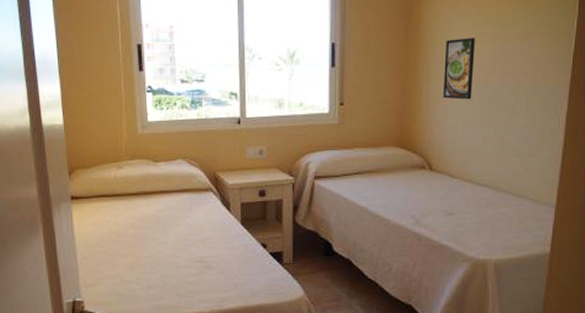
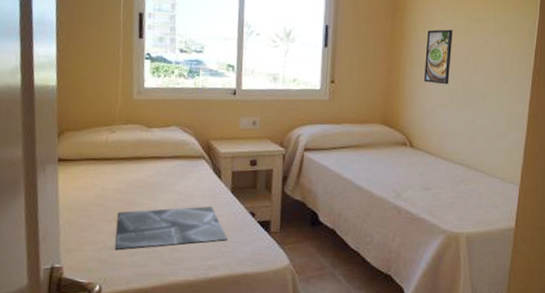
tote bag: none [131,239,240,283] -> present [115,206,228,250]

